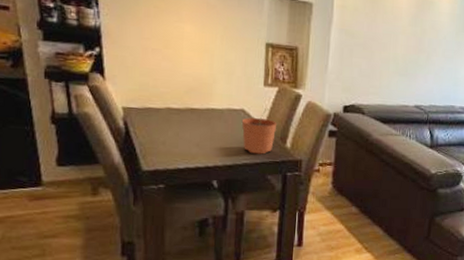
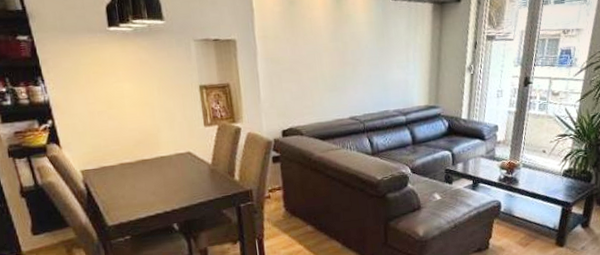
plant pot: present [241,108,277,155] -> none [189,147,223,192]

